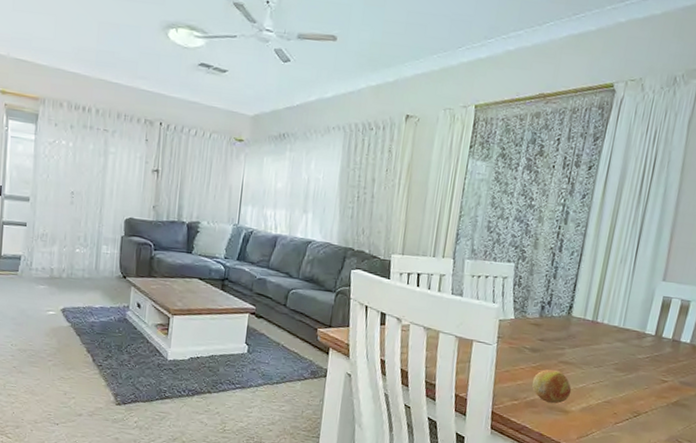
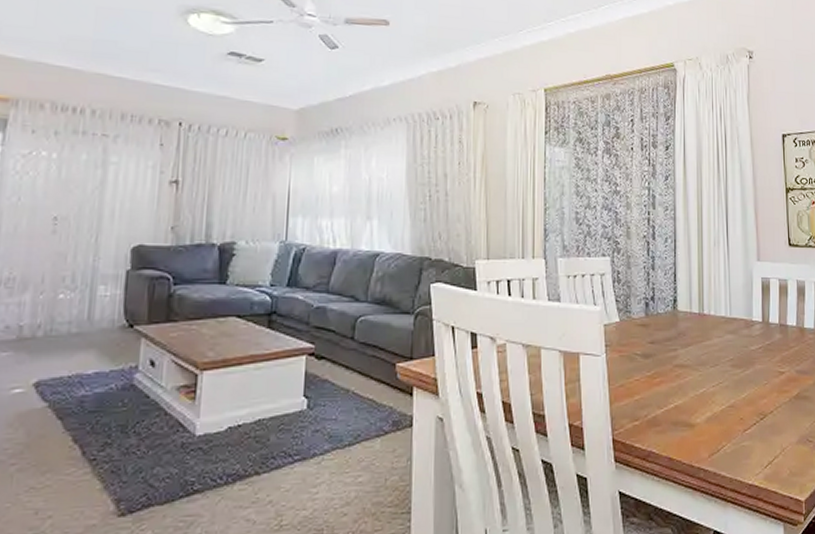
fruit: present [532,369,572,403] -> none [650,376,693,417]

